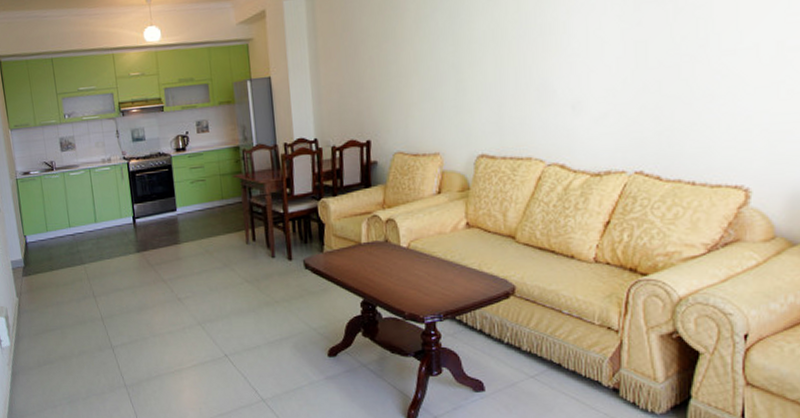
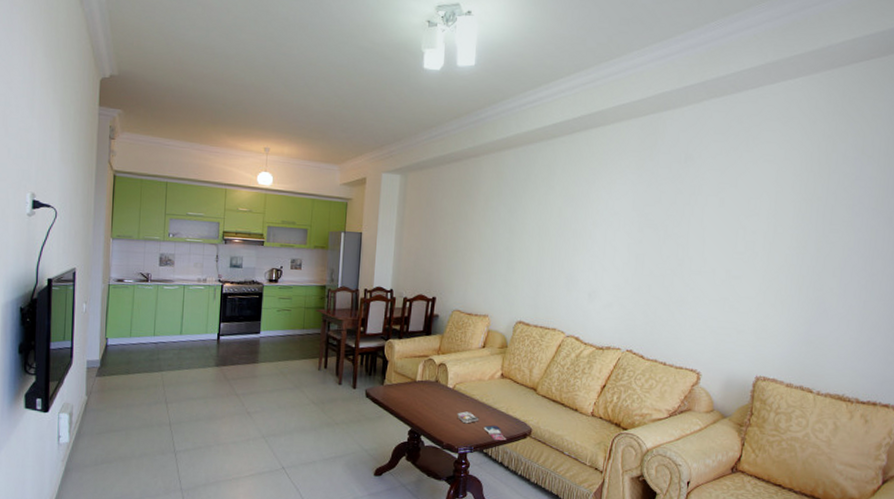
magazine: none [417,273,484,305] -> present [457,411,507,441]

